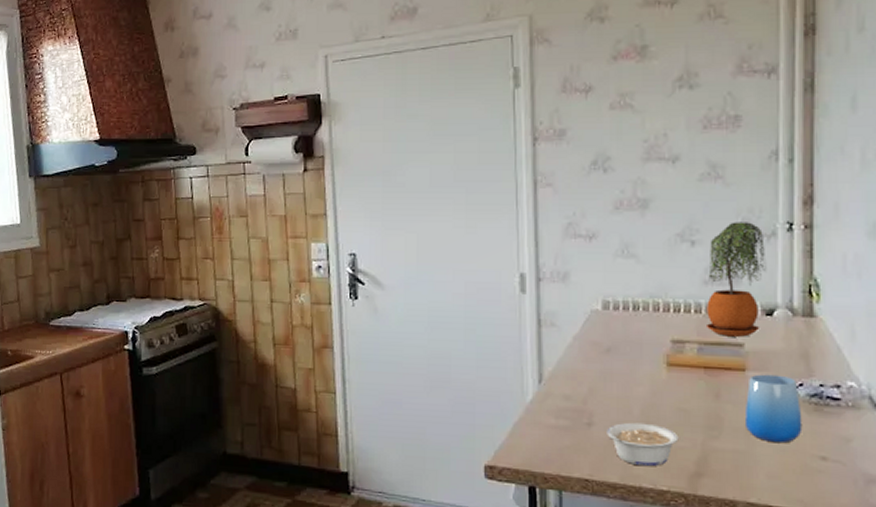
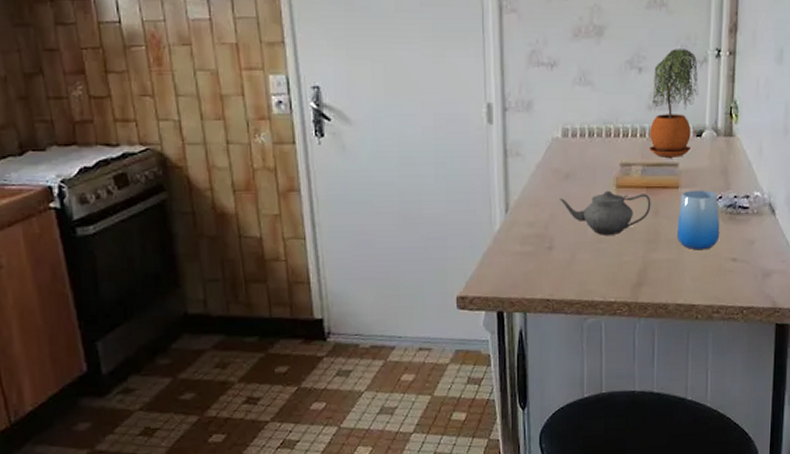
teapot: none [600,368,711,417] -> present [560,190,651,235]
legume: present [607,422,679,467] -> none [565,242,624,282]

